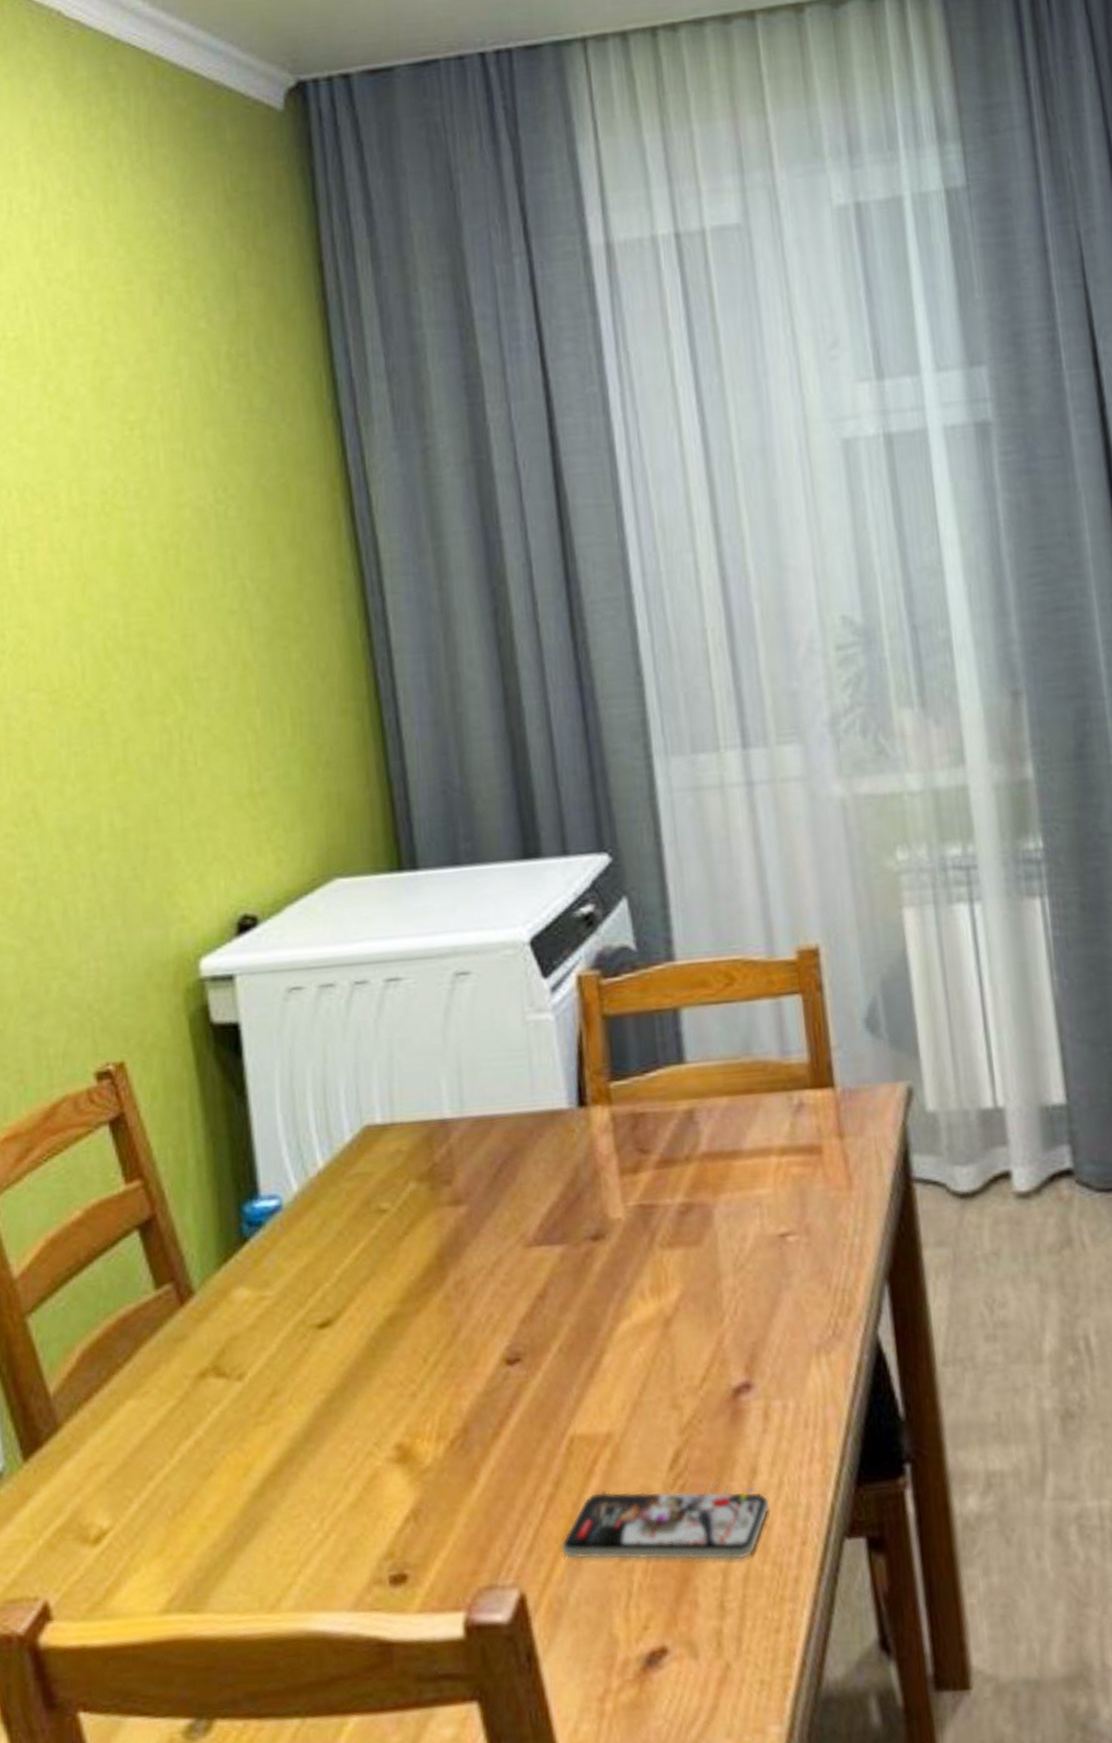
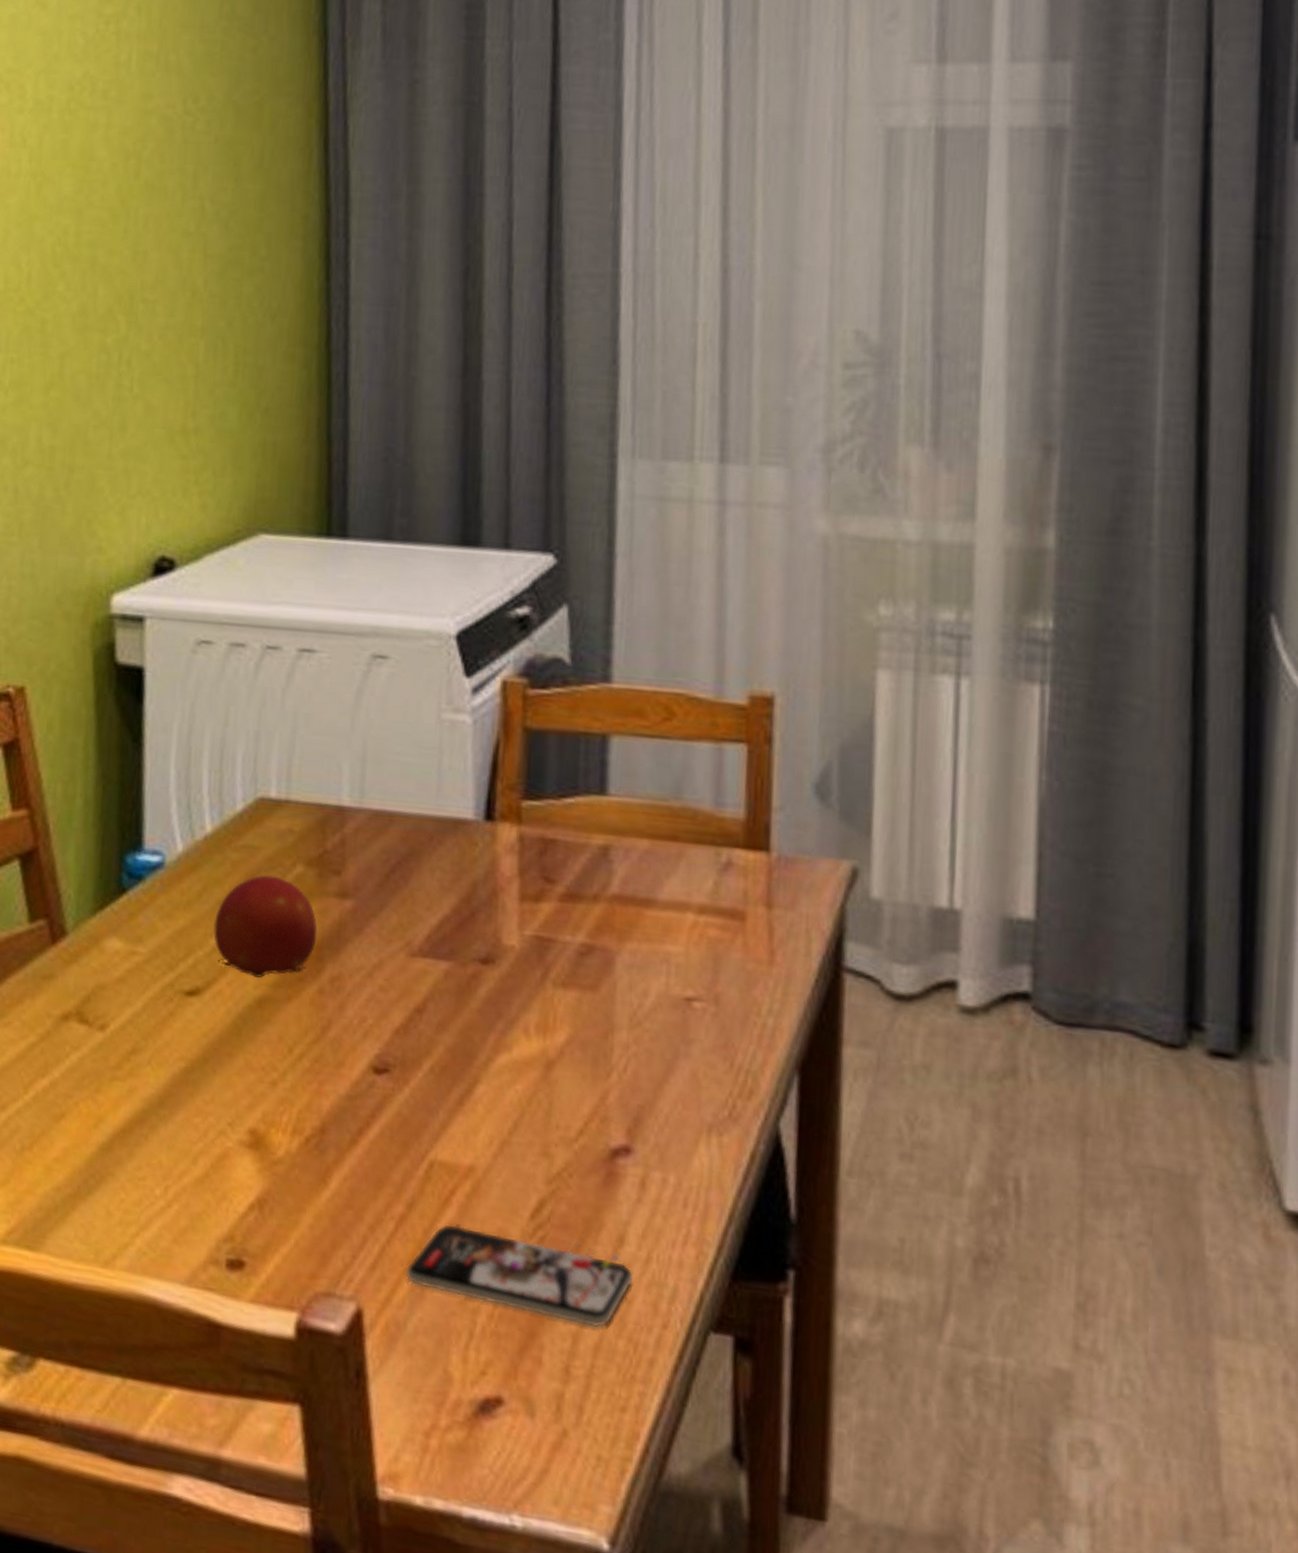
fruit: none [337,1197,437,1297] -> present [213,875,318,978]

